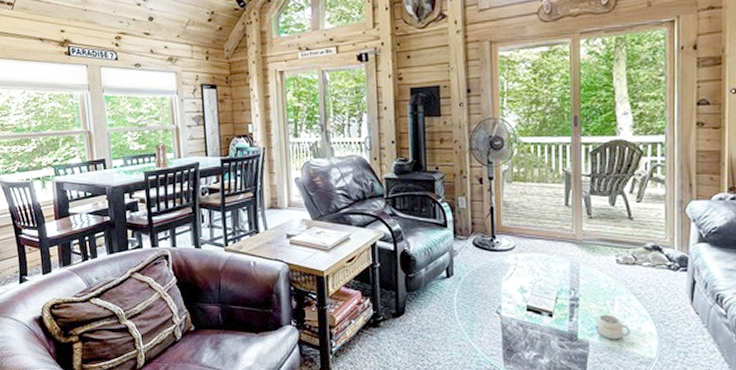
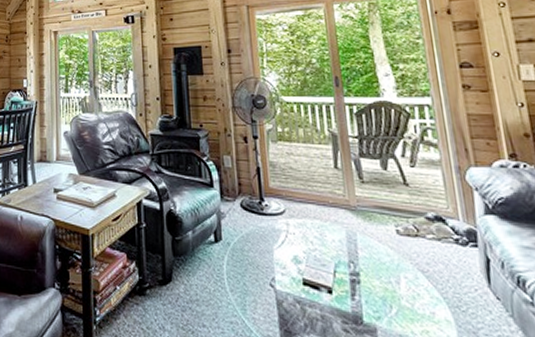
mug: present [596,314,631,340] -> none [382,293,423,326]

